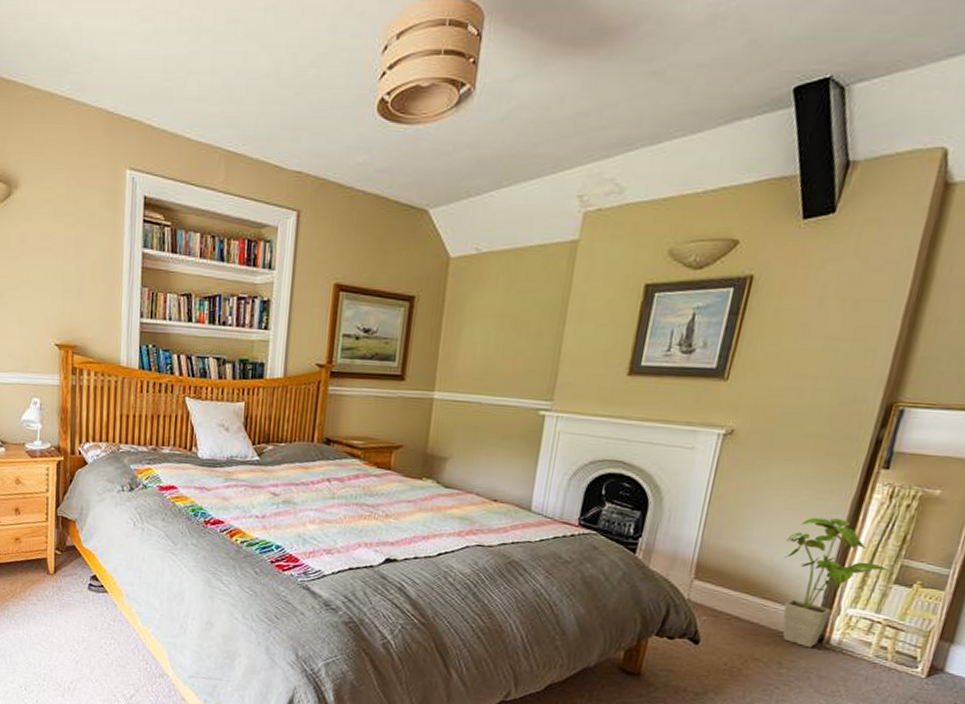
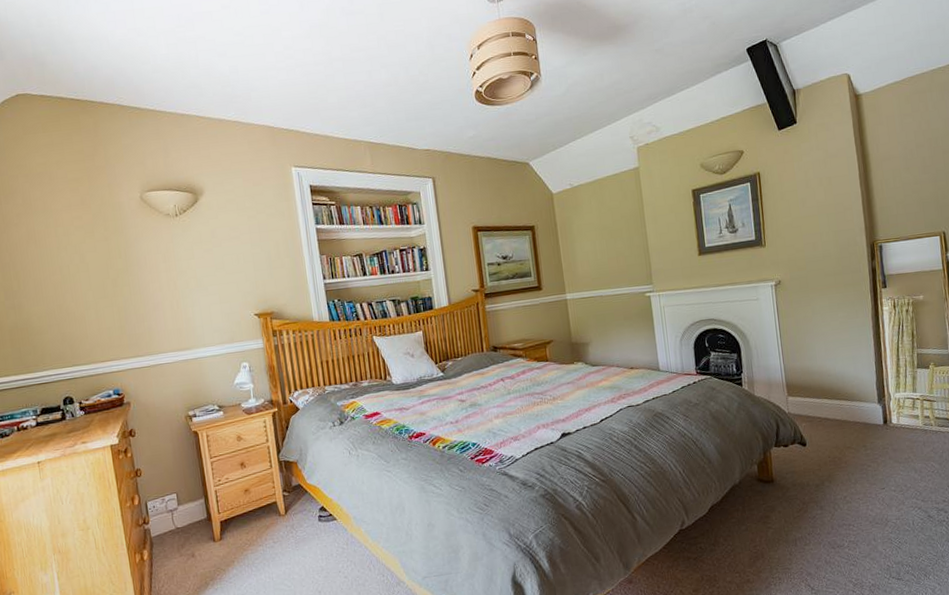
house plant: present [782,517,894,648] -> none [839,329,915,430]

